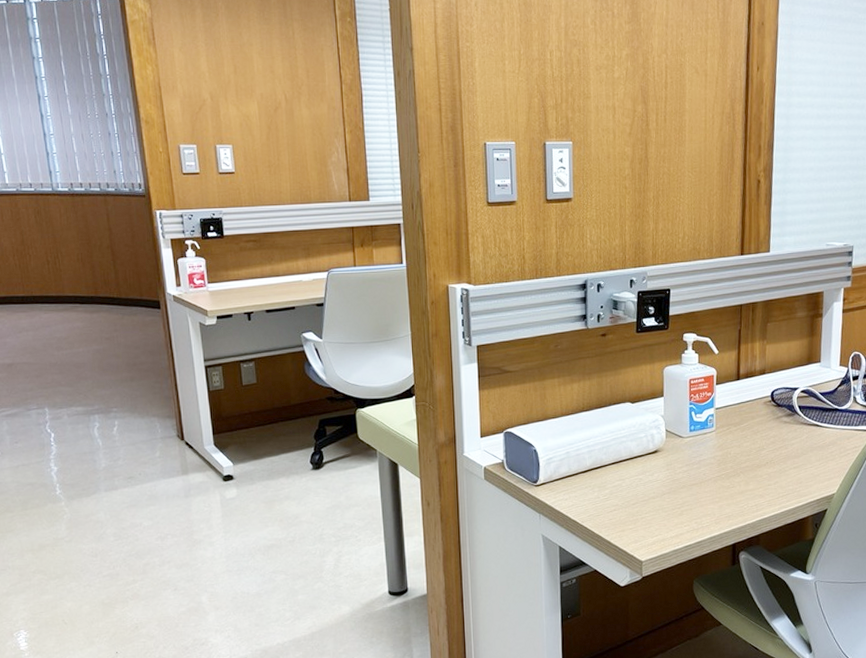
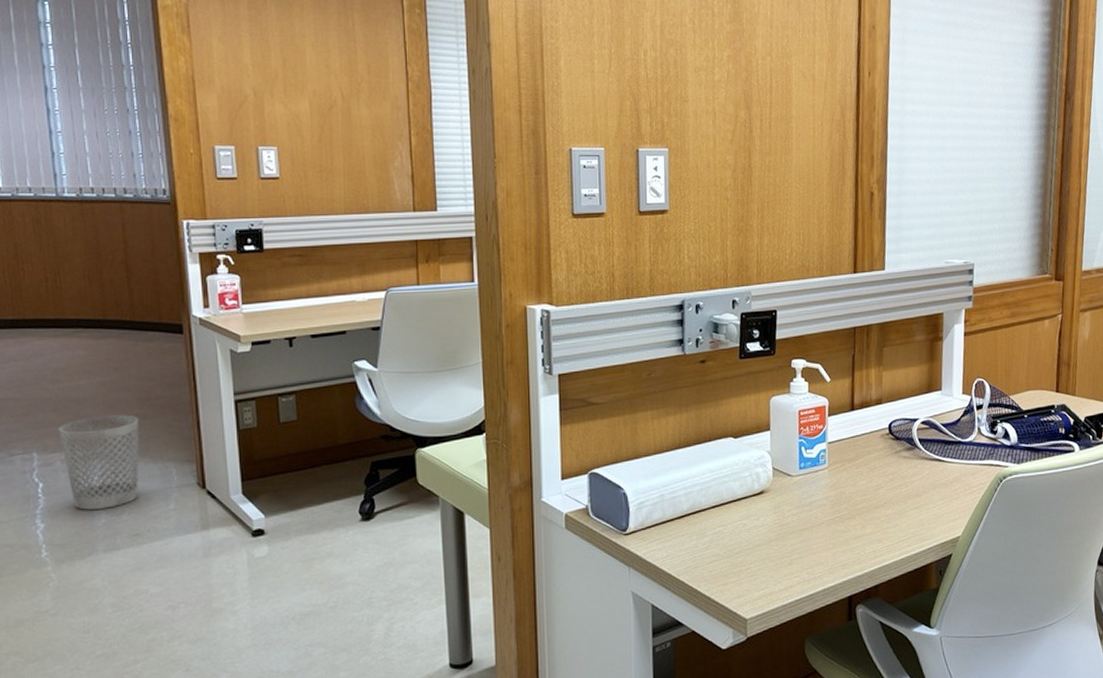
wastebasket: none [64,377,130,456] -> present [59,415,139,510]

